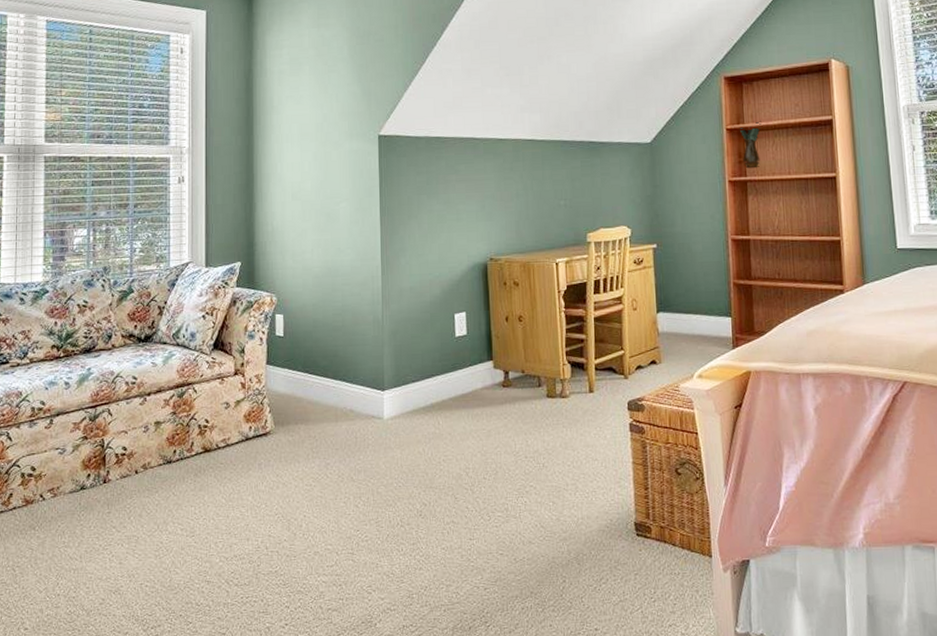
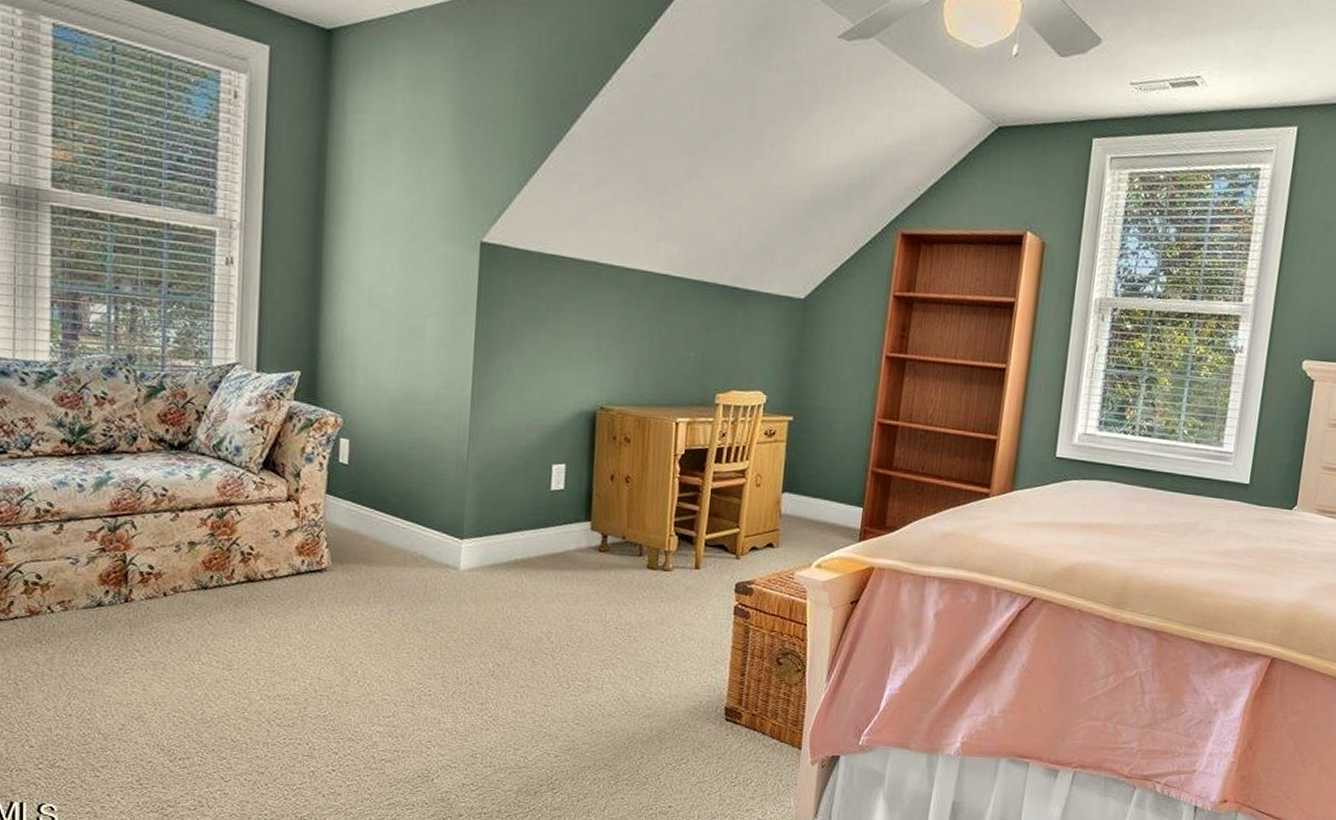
vase: present [740,120,762,169] -> none [906,291,935,346]

